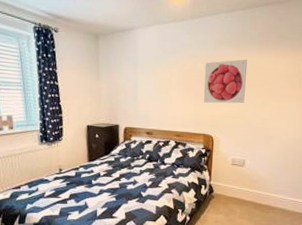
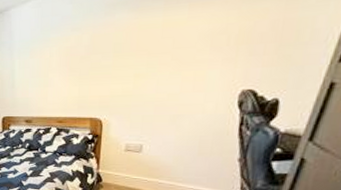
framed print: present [204,59,248,104] -> none [90,21,150,82]

